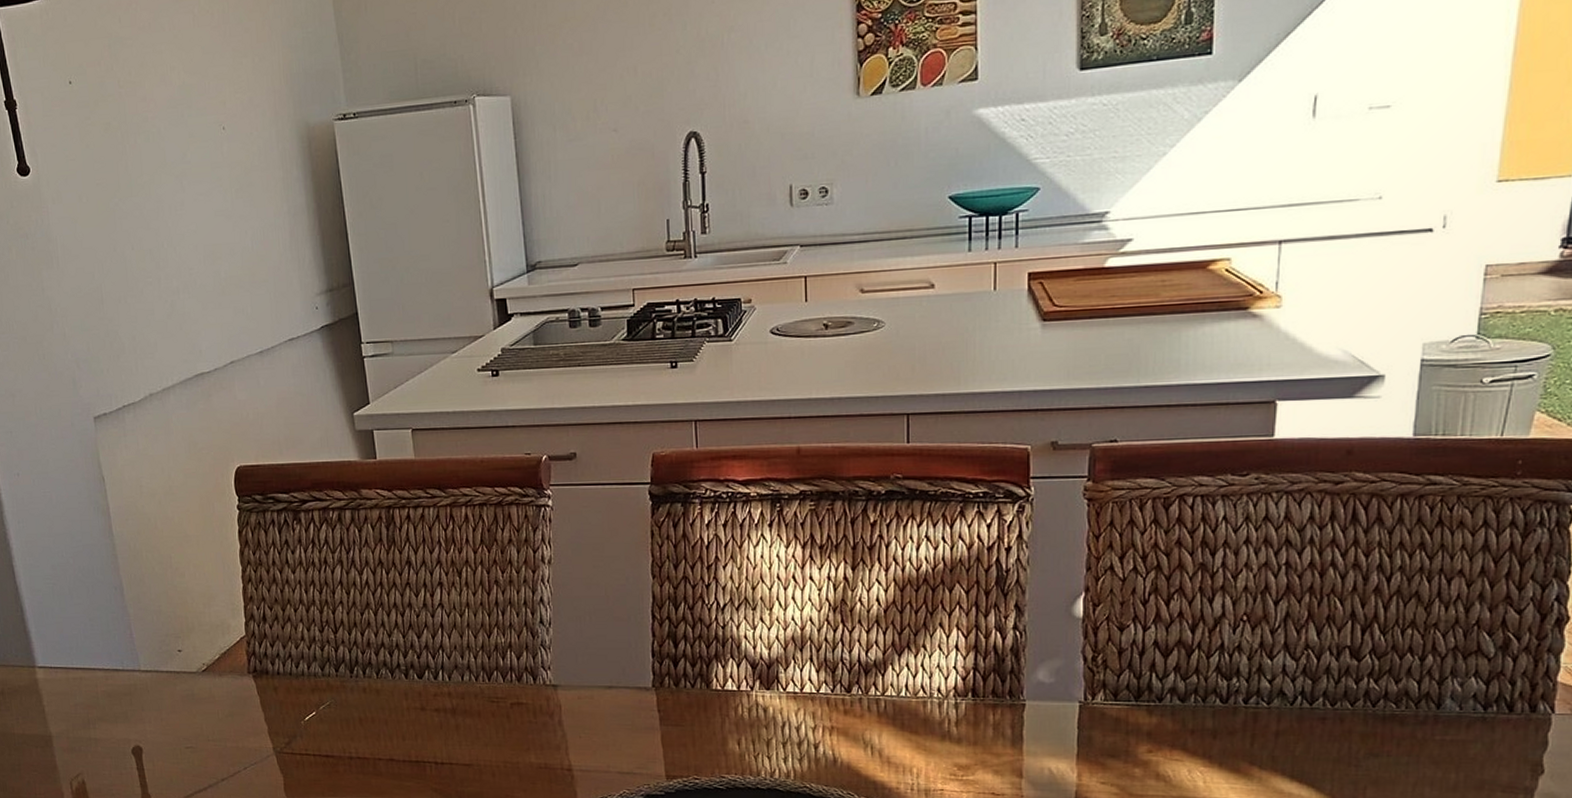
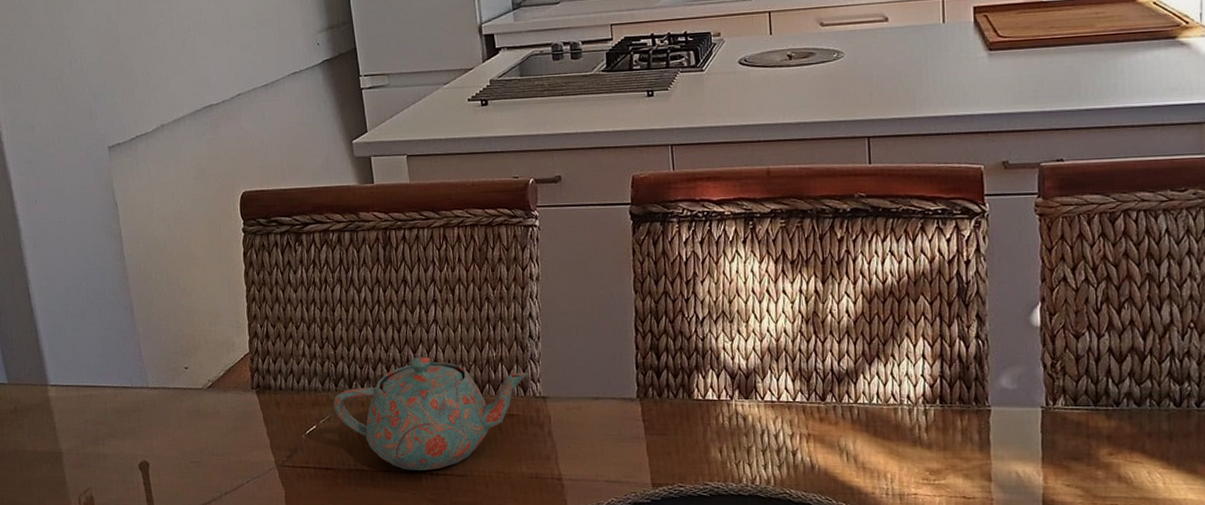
teapot: none [334,642,539,759] -> present [333,356,529,471]

